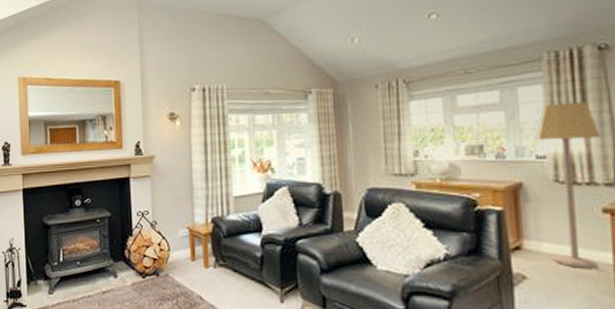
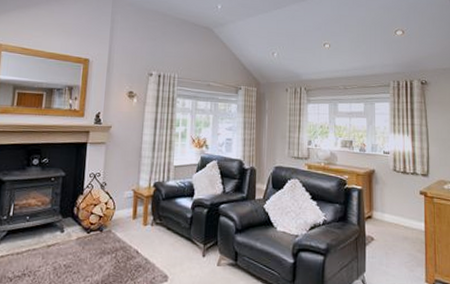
lamp: present [534,101,601,268] -> none [383,116,421,233]

